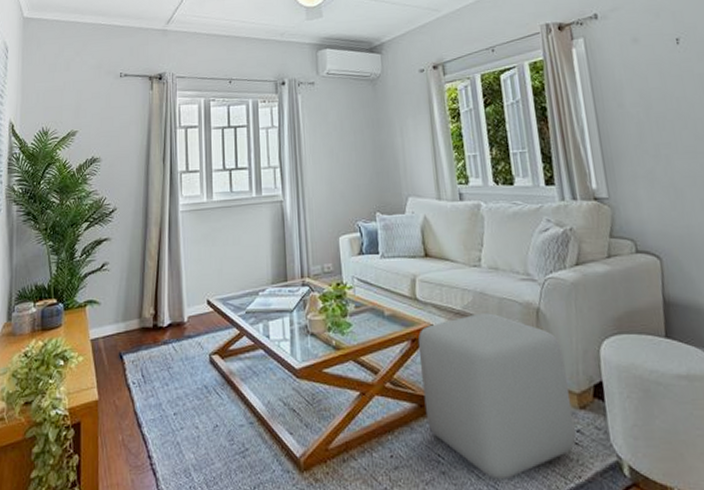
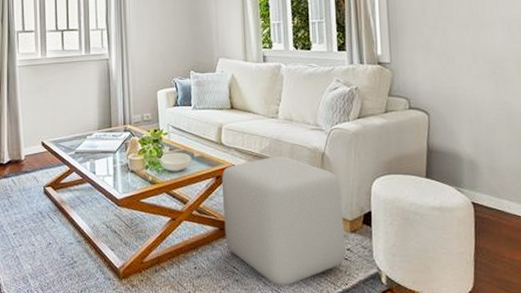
bowl: none [342,310,381,334] -> present [158,152,191,172]

